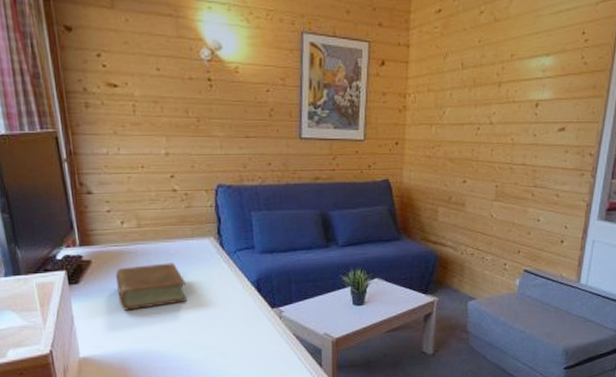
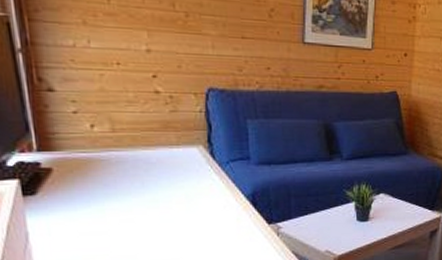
book: present [116,263,188,311] -> none [83,173,171,226]

